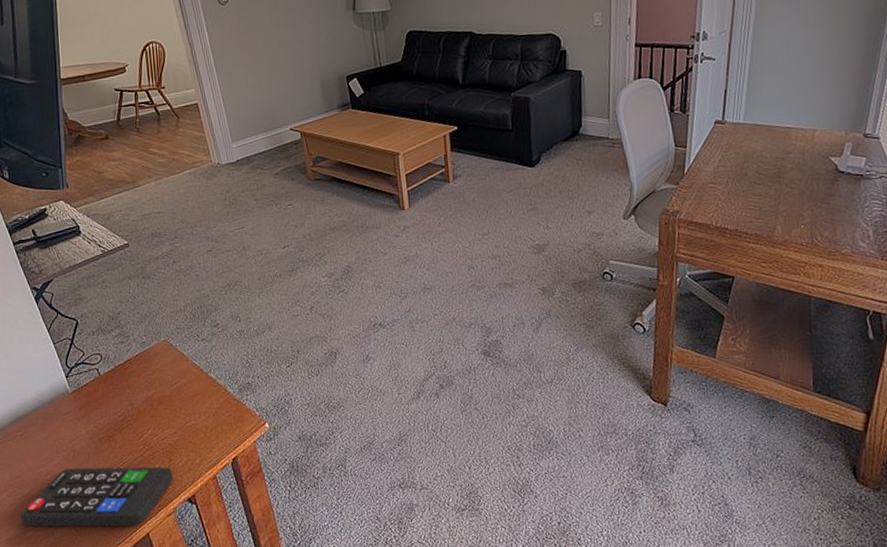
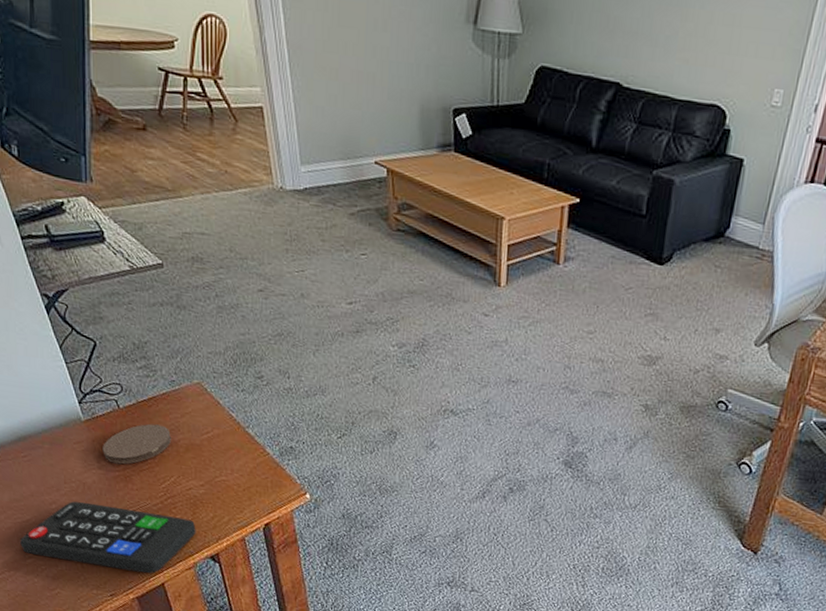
coaster: none [88,384,147,427] -> present [102,423,172,465]

